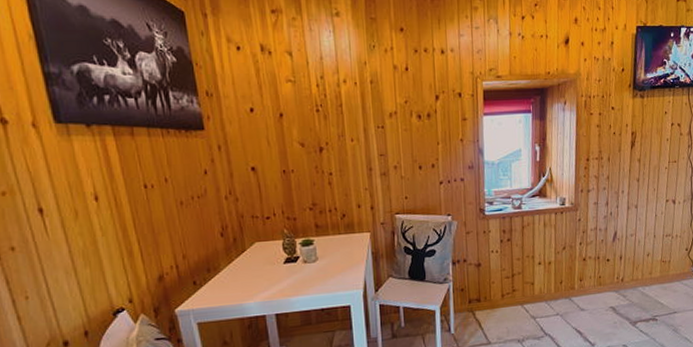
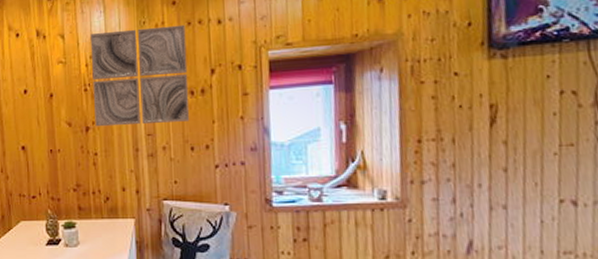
wall art: none [320,52,418,148] -> present [90,24,190,127]

